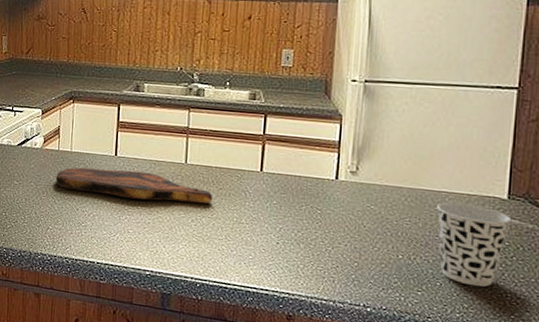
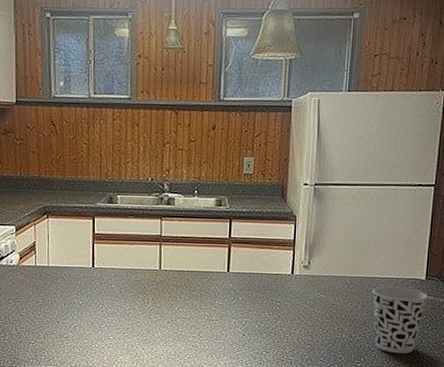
cutting board: present [55,167,213,205] -> none [34,280,186,307]

